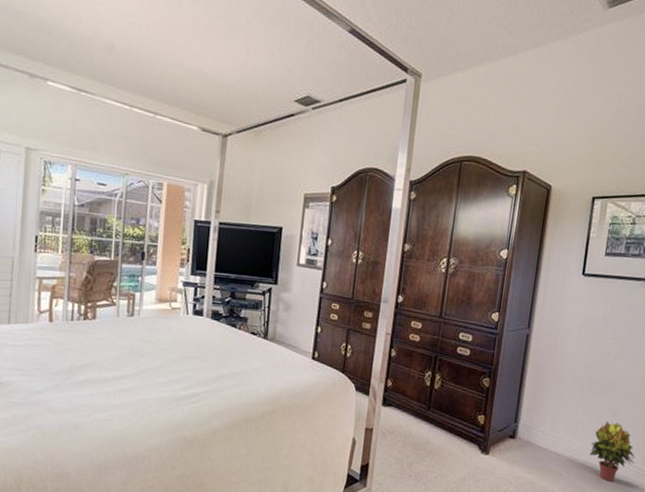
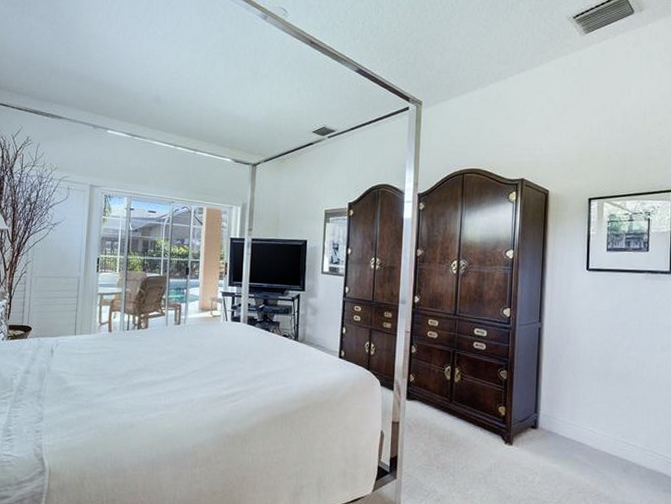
potted plant: present [589,421,635,481] -> none [613,409,661,470]

